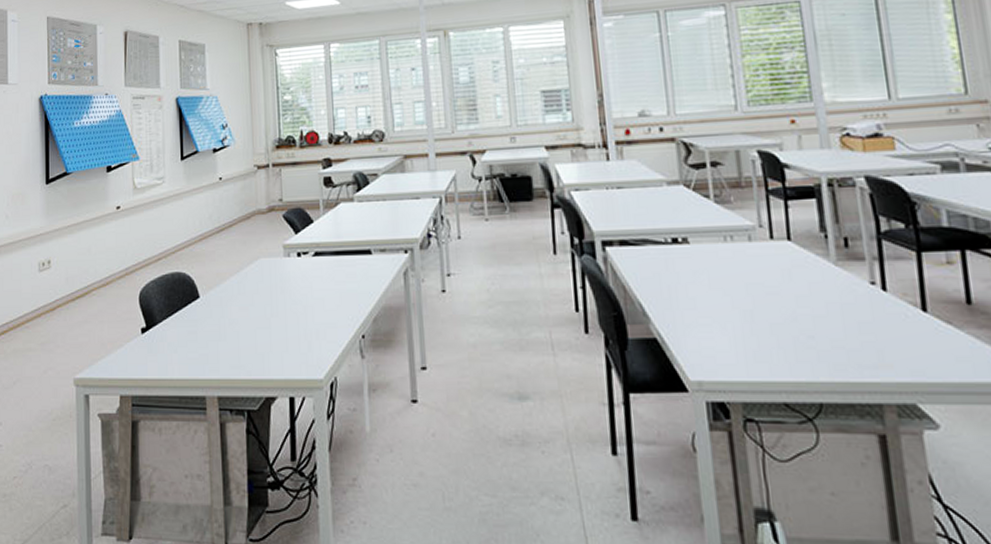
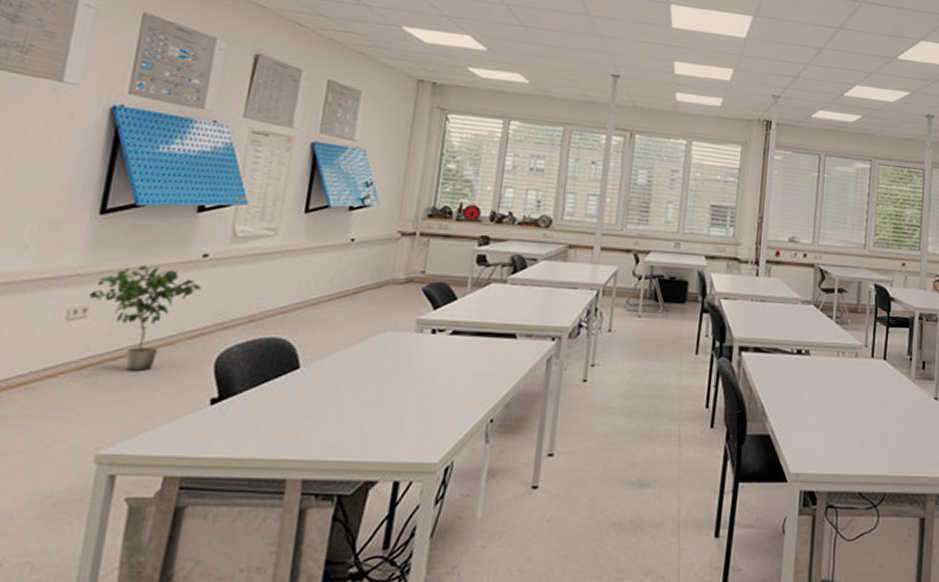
potted plant: none [49,221,120,309] -> present [88,264,202,371]

